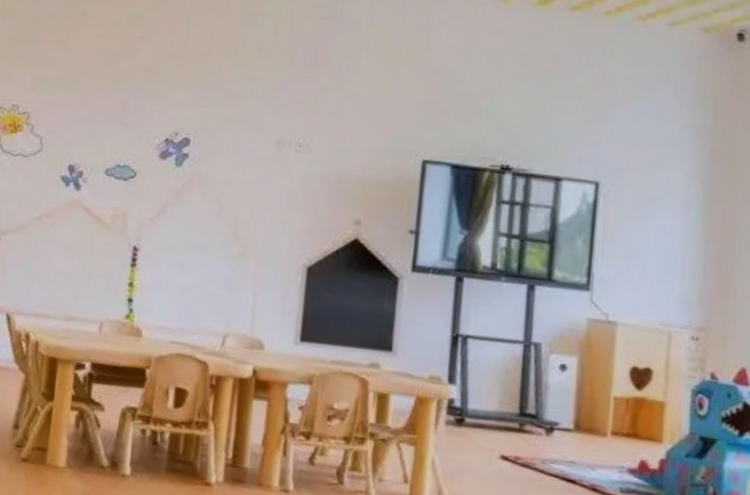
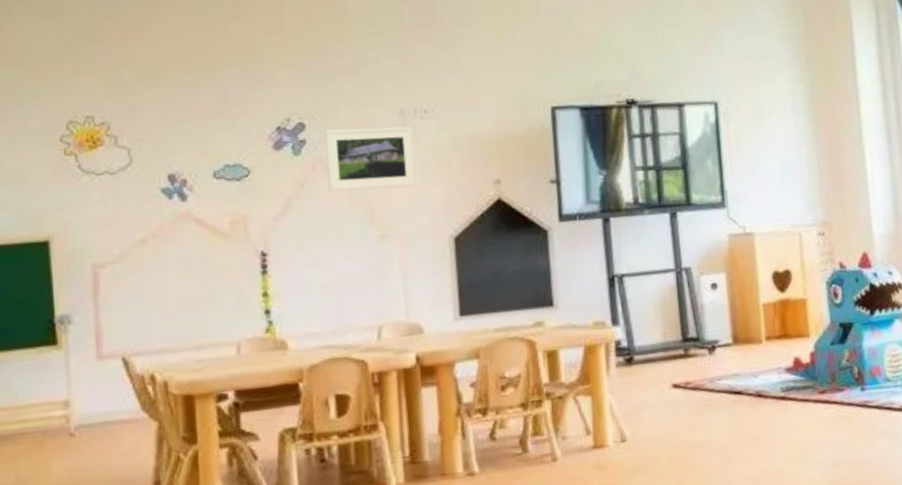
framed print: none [201,148,286,213] -> present [325,126,417,192]

